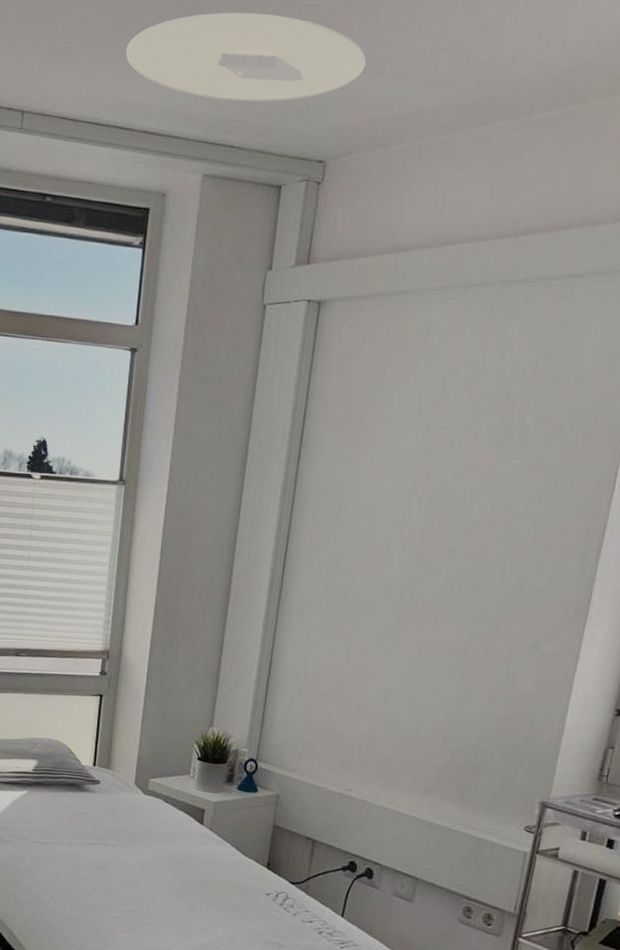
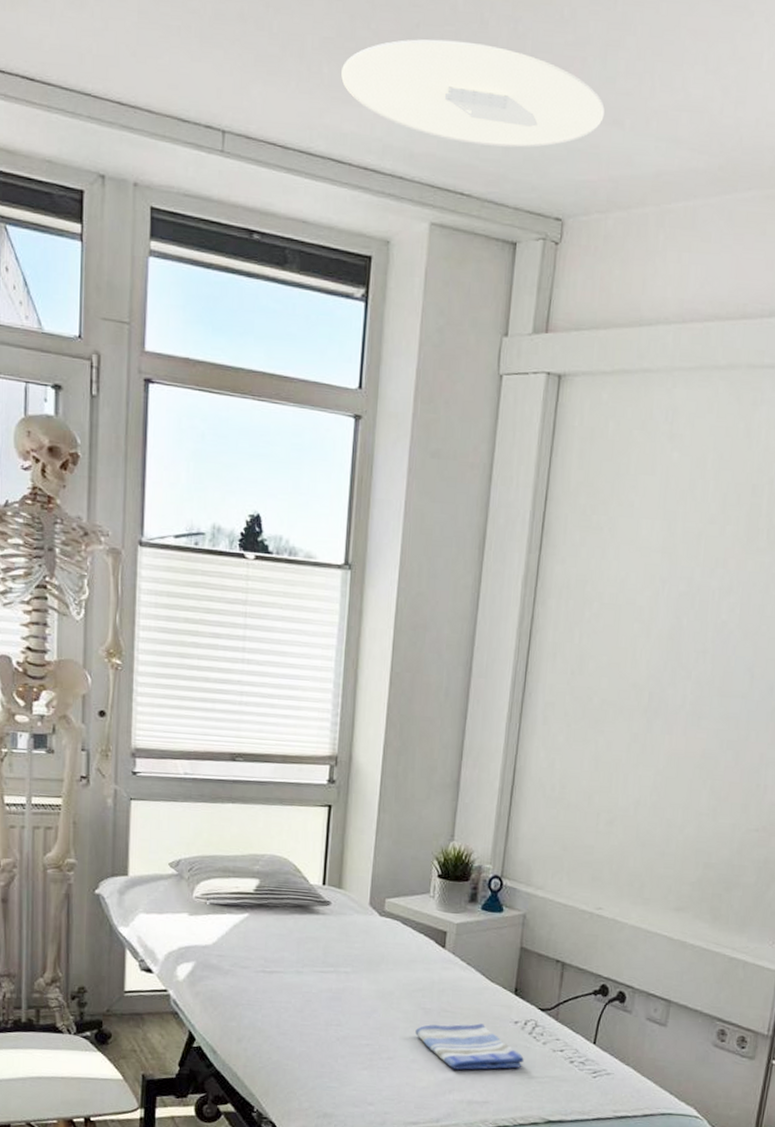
dish towel: none [174,893,275,937] -> present [415,1023,524,1070]

